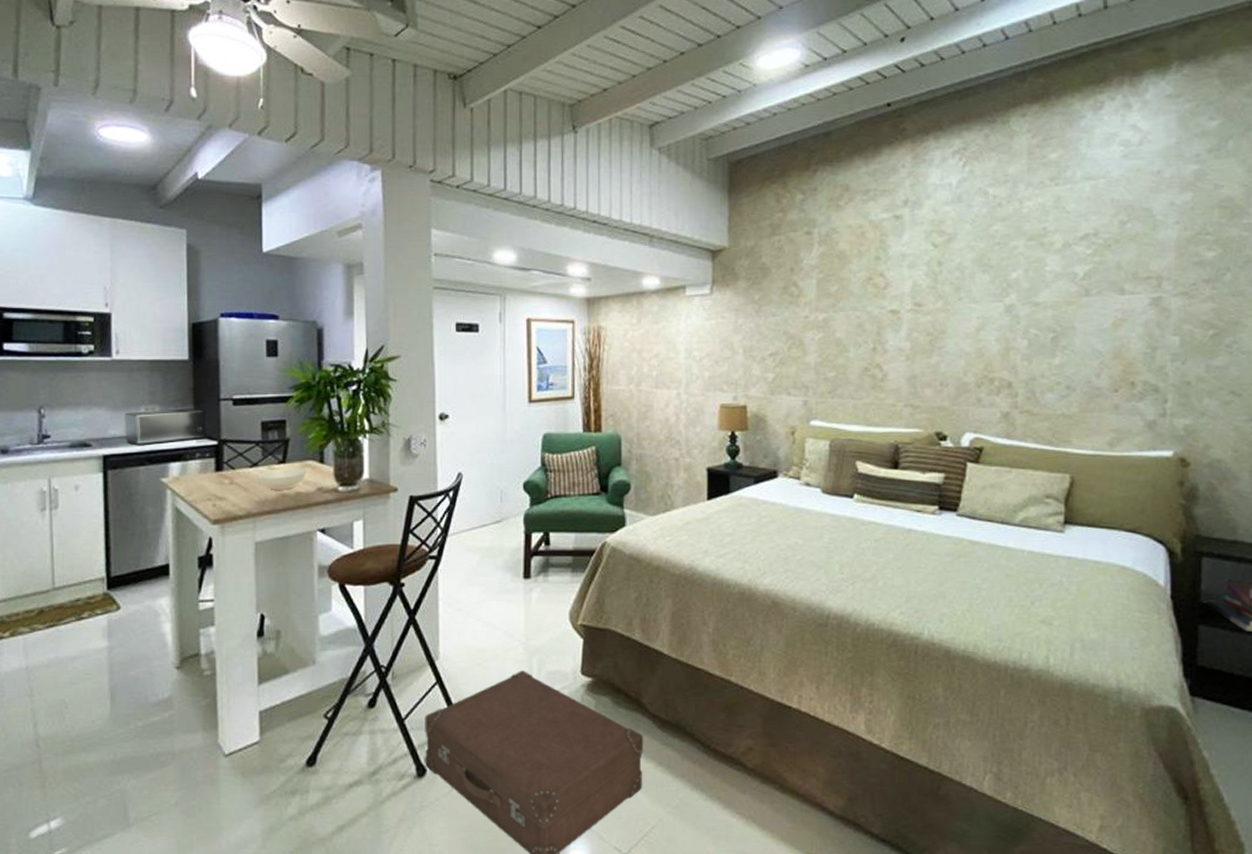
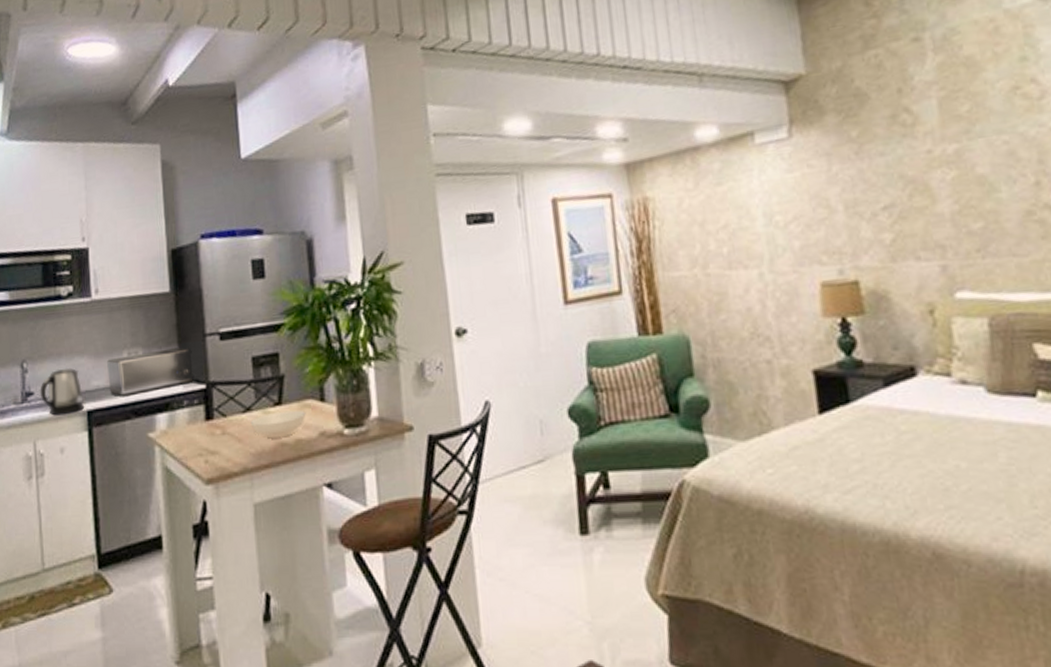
kettle: none [56,416,100,457] -> present [40,367,84,416]

